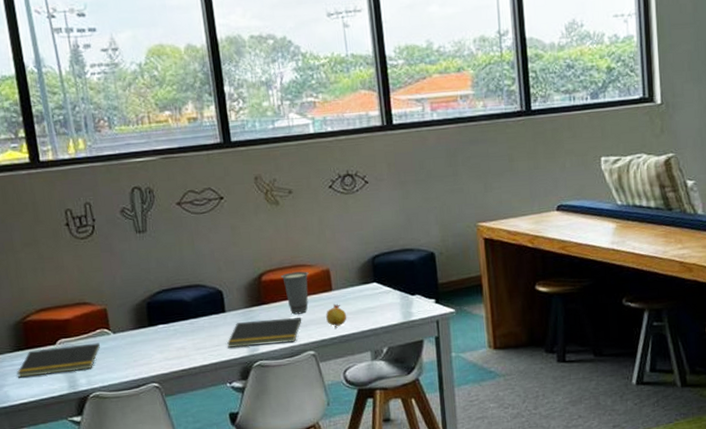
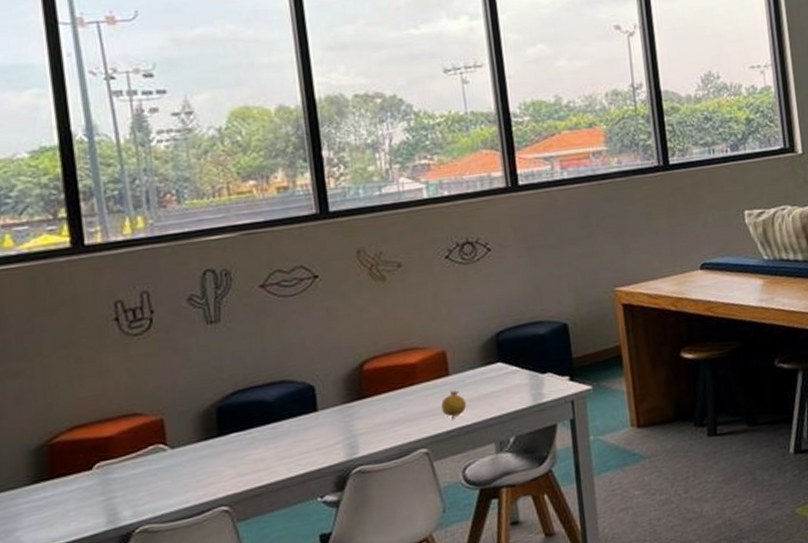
notepad: present [16,343,100,378] -> none [35,462,152,518]
notepad: present [227,317,302,349] -> none [319,410,413,455]
cup: present [281,271,309,315] -> none [387,355,421,407]

